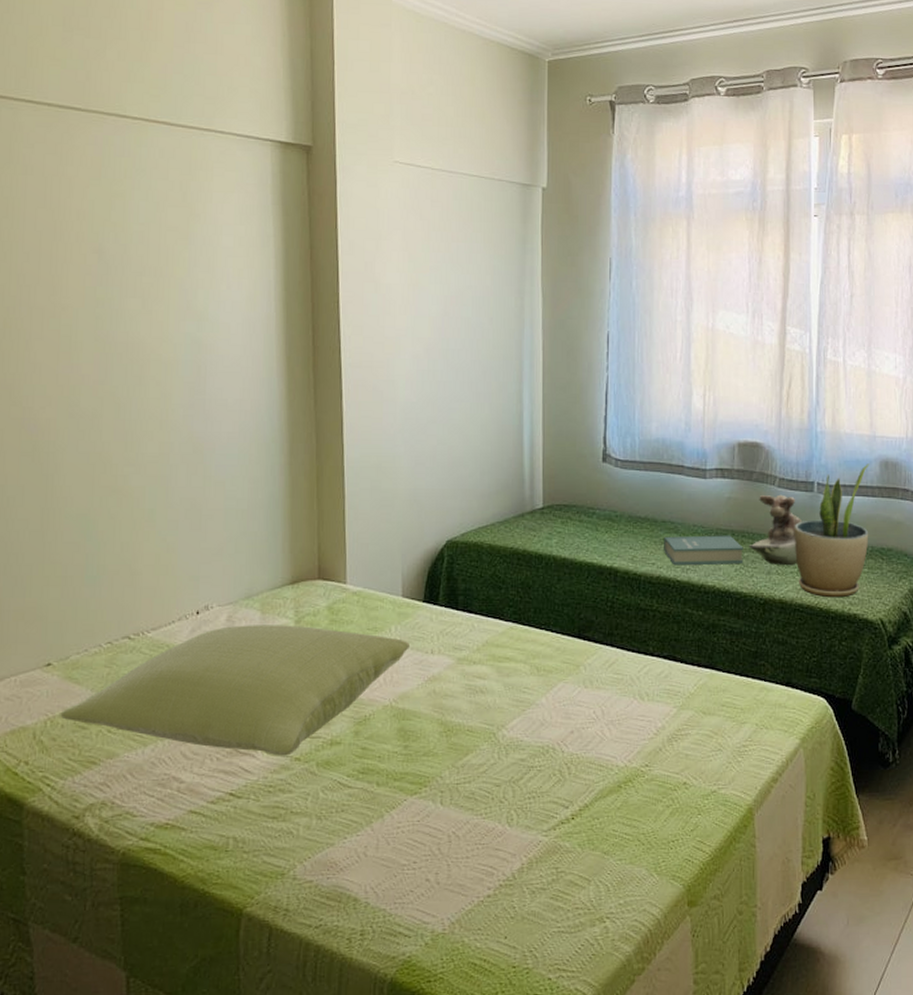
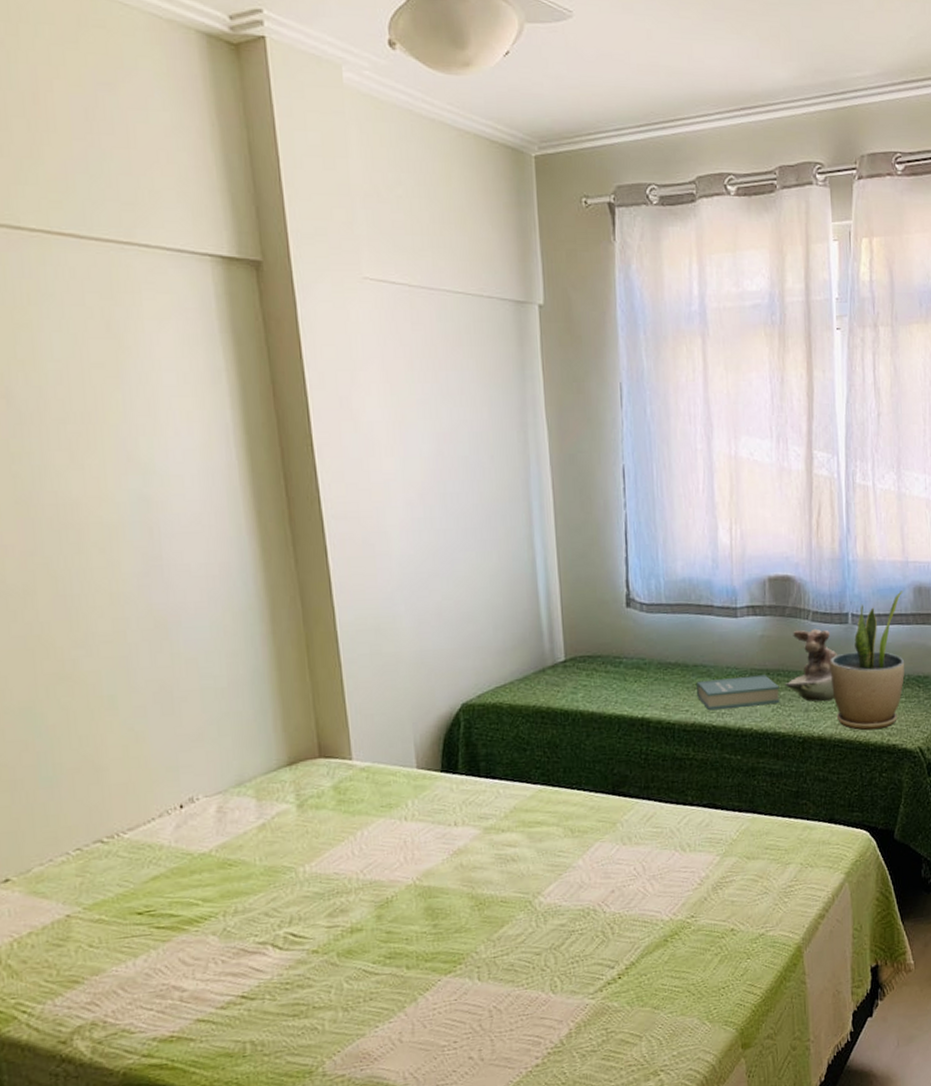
pillow: present [60,625,409,756] -> none [28,809,430,951]

